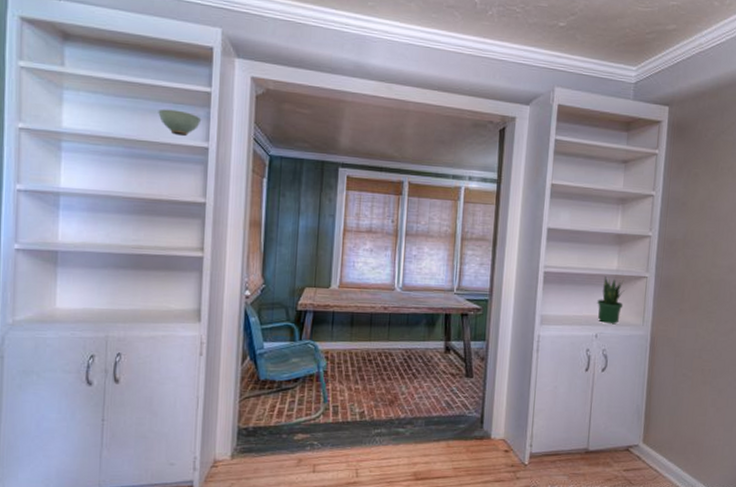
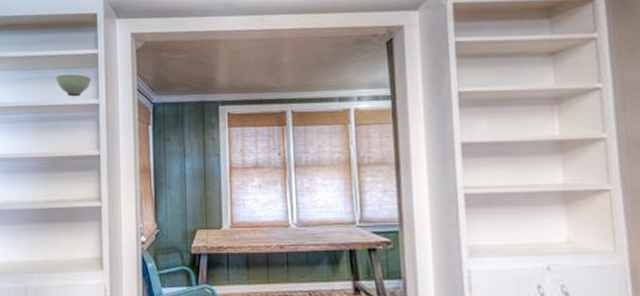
planter: present [597,276,625,325] -> none [542,194,581,253]

